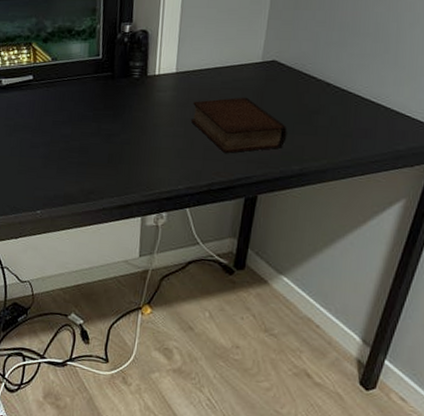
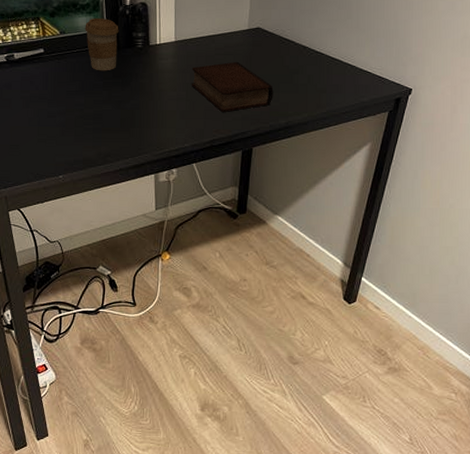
coffee cup: none [78,44,115,102] -> present [85,18,119,71]

